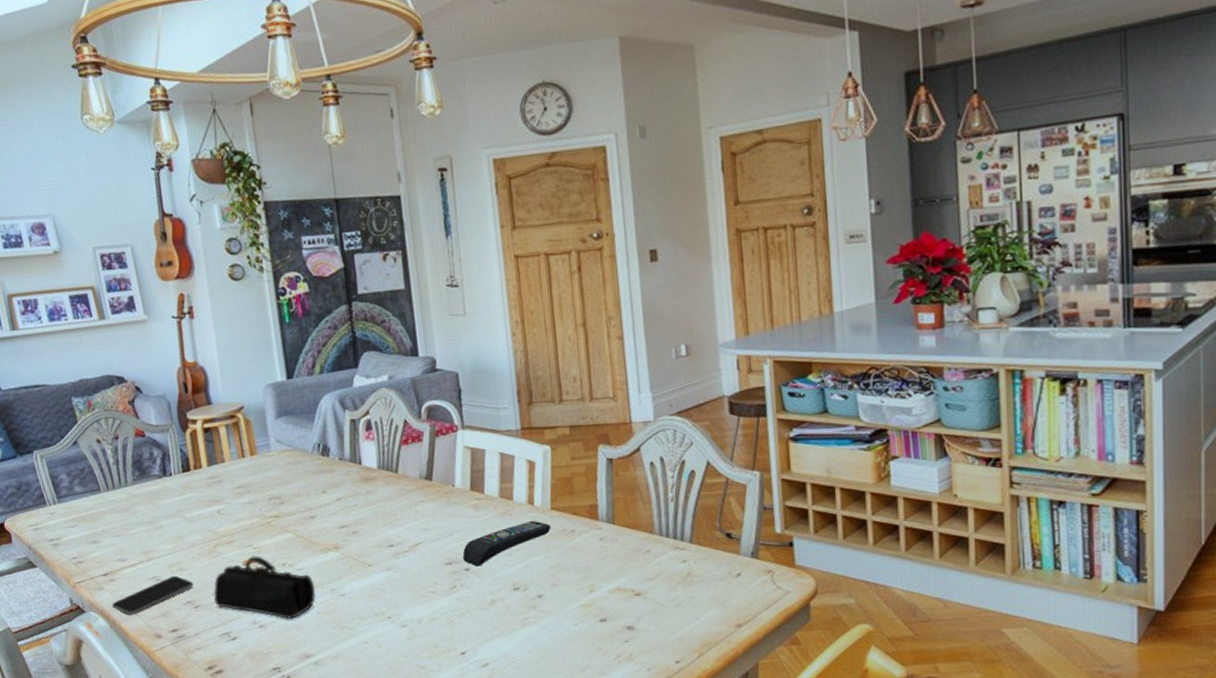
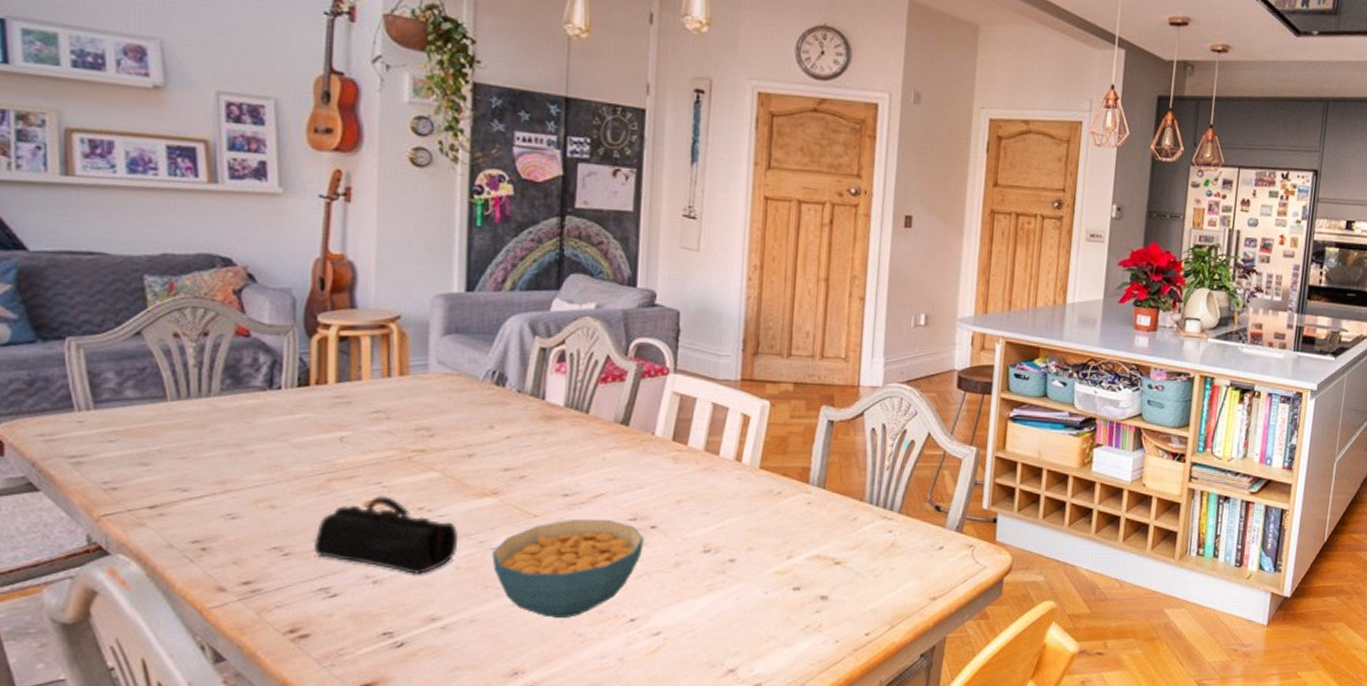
smartphone: present [111,575,193,615] -> none [154,513,286,561]
cereal bowl: none [342,564,462,653] -> present [492,519,644,618]
remote control: present [462,520,551,566] -> none [650,478,757,524]

